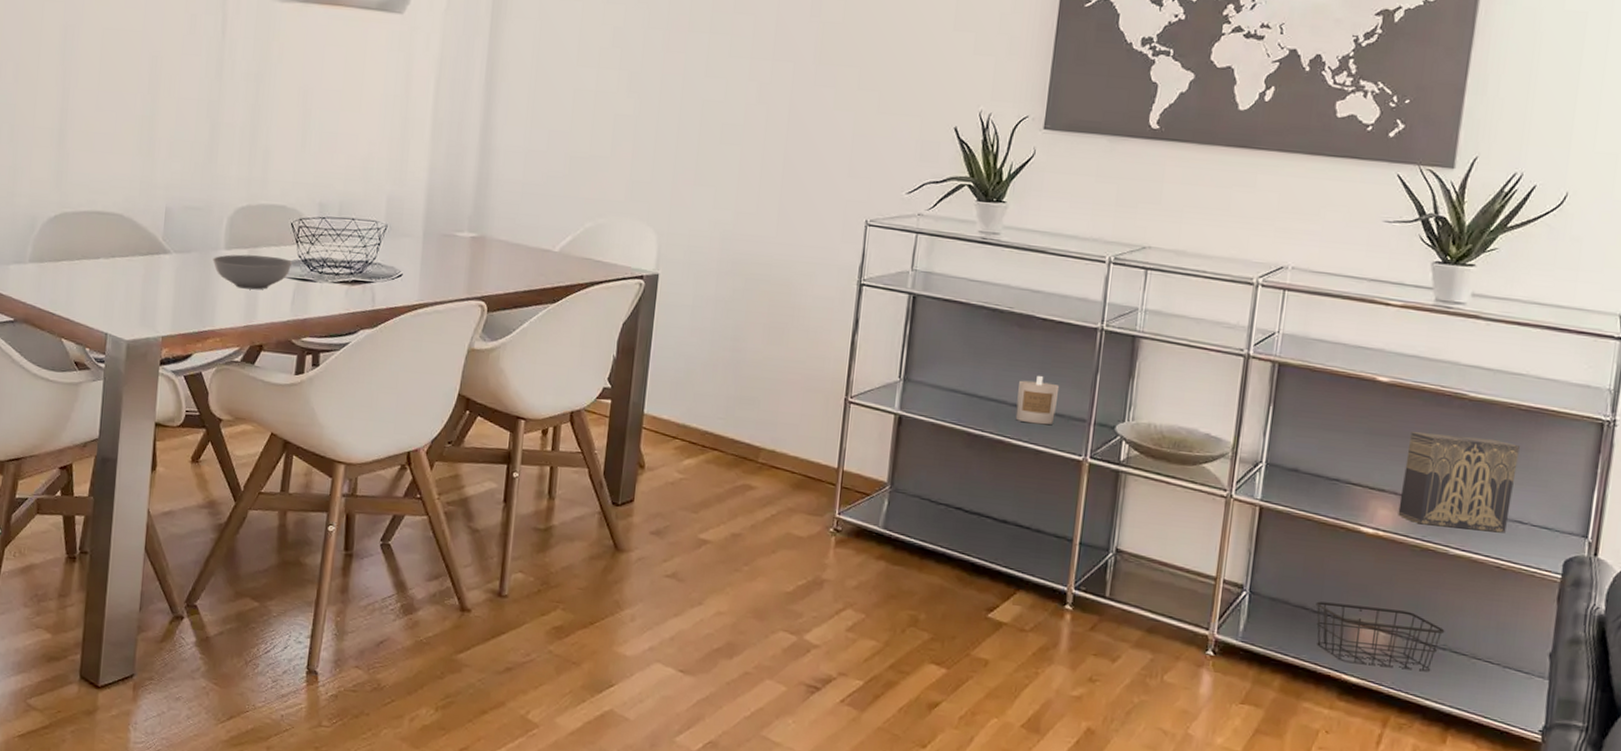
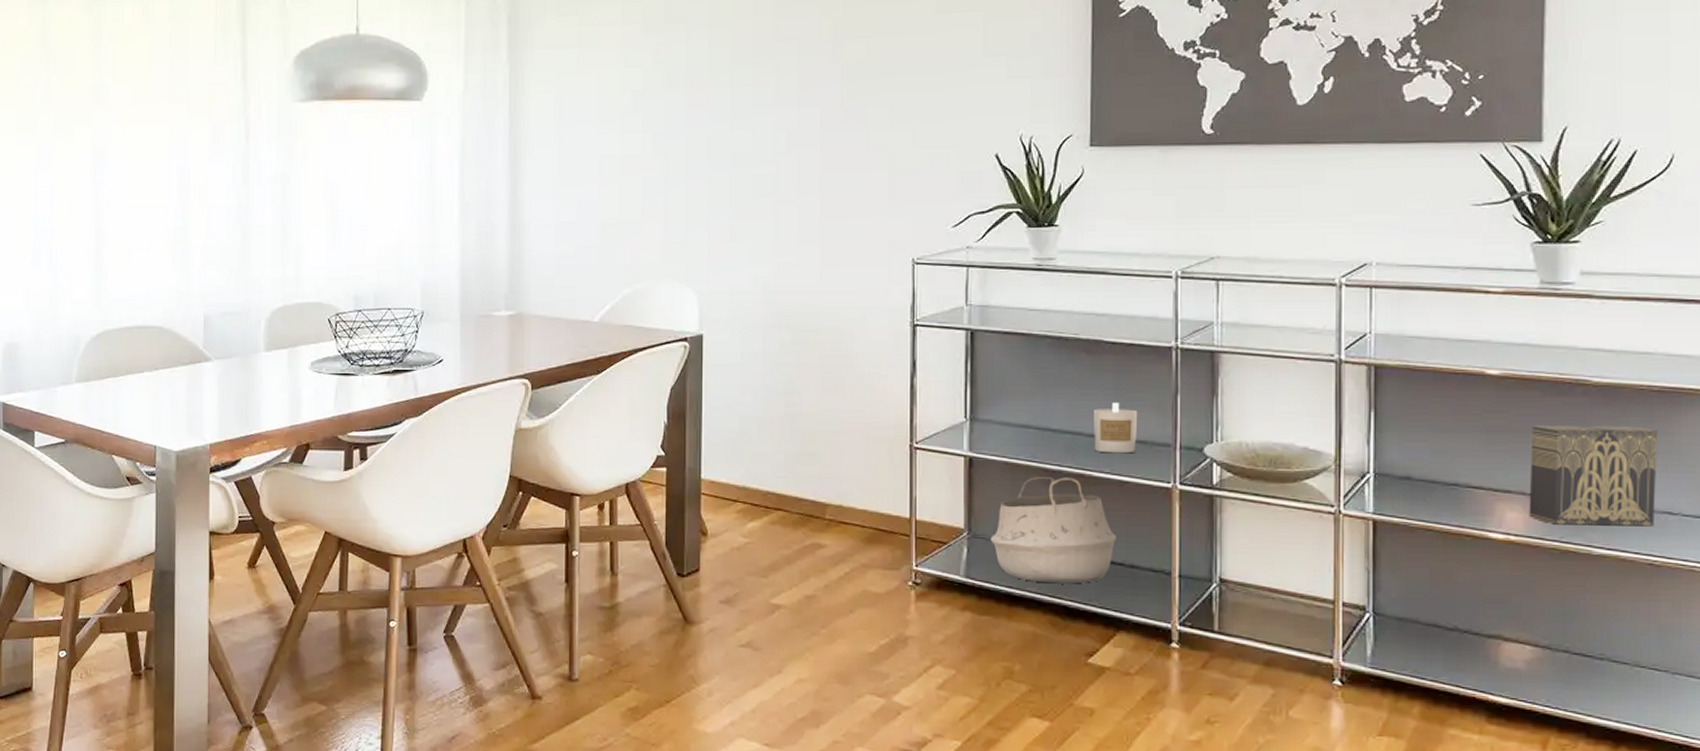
bowl: present [213,254,293,290] -> none [254,353,333,389]
woven basket: none [910,439,1027,543] -> present [990,476,1116,584]
basket: present [1316,601,1445,672] -> none [1449,617,1600,686]

